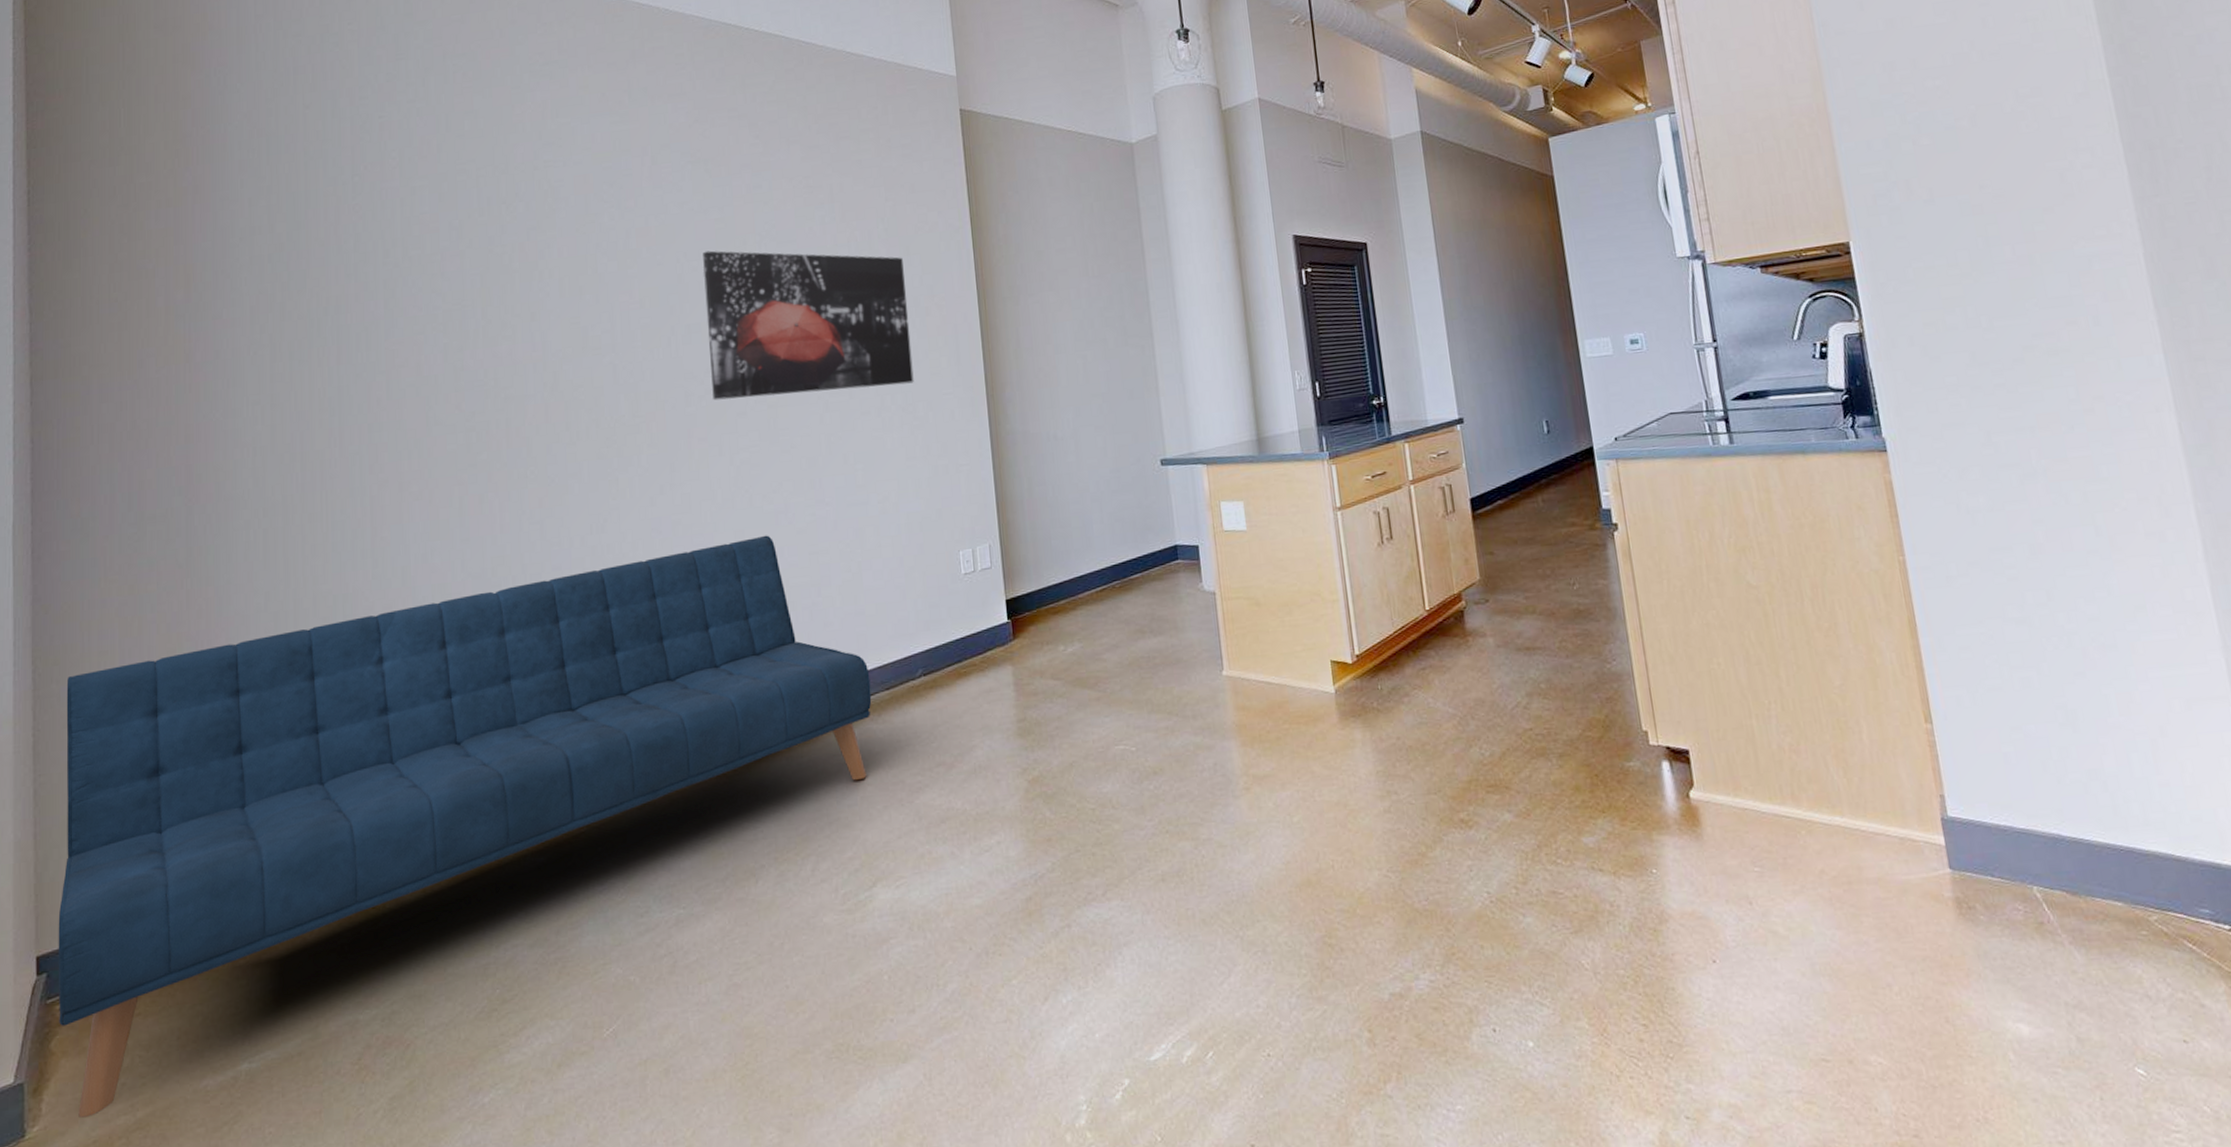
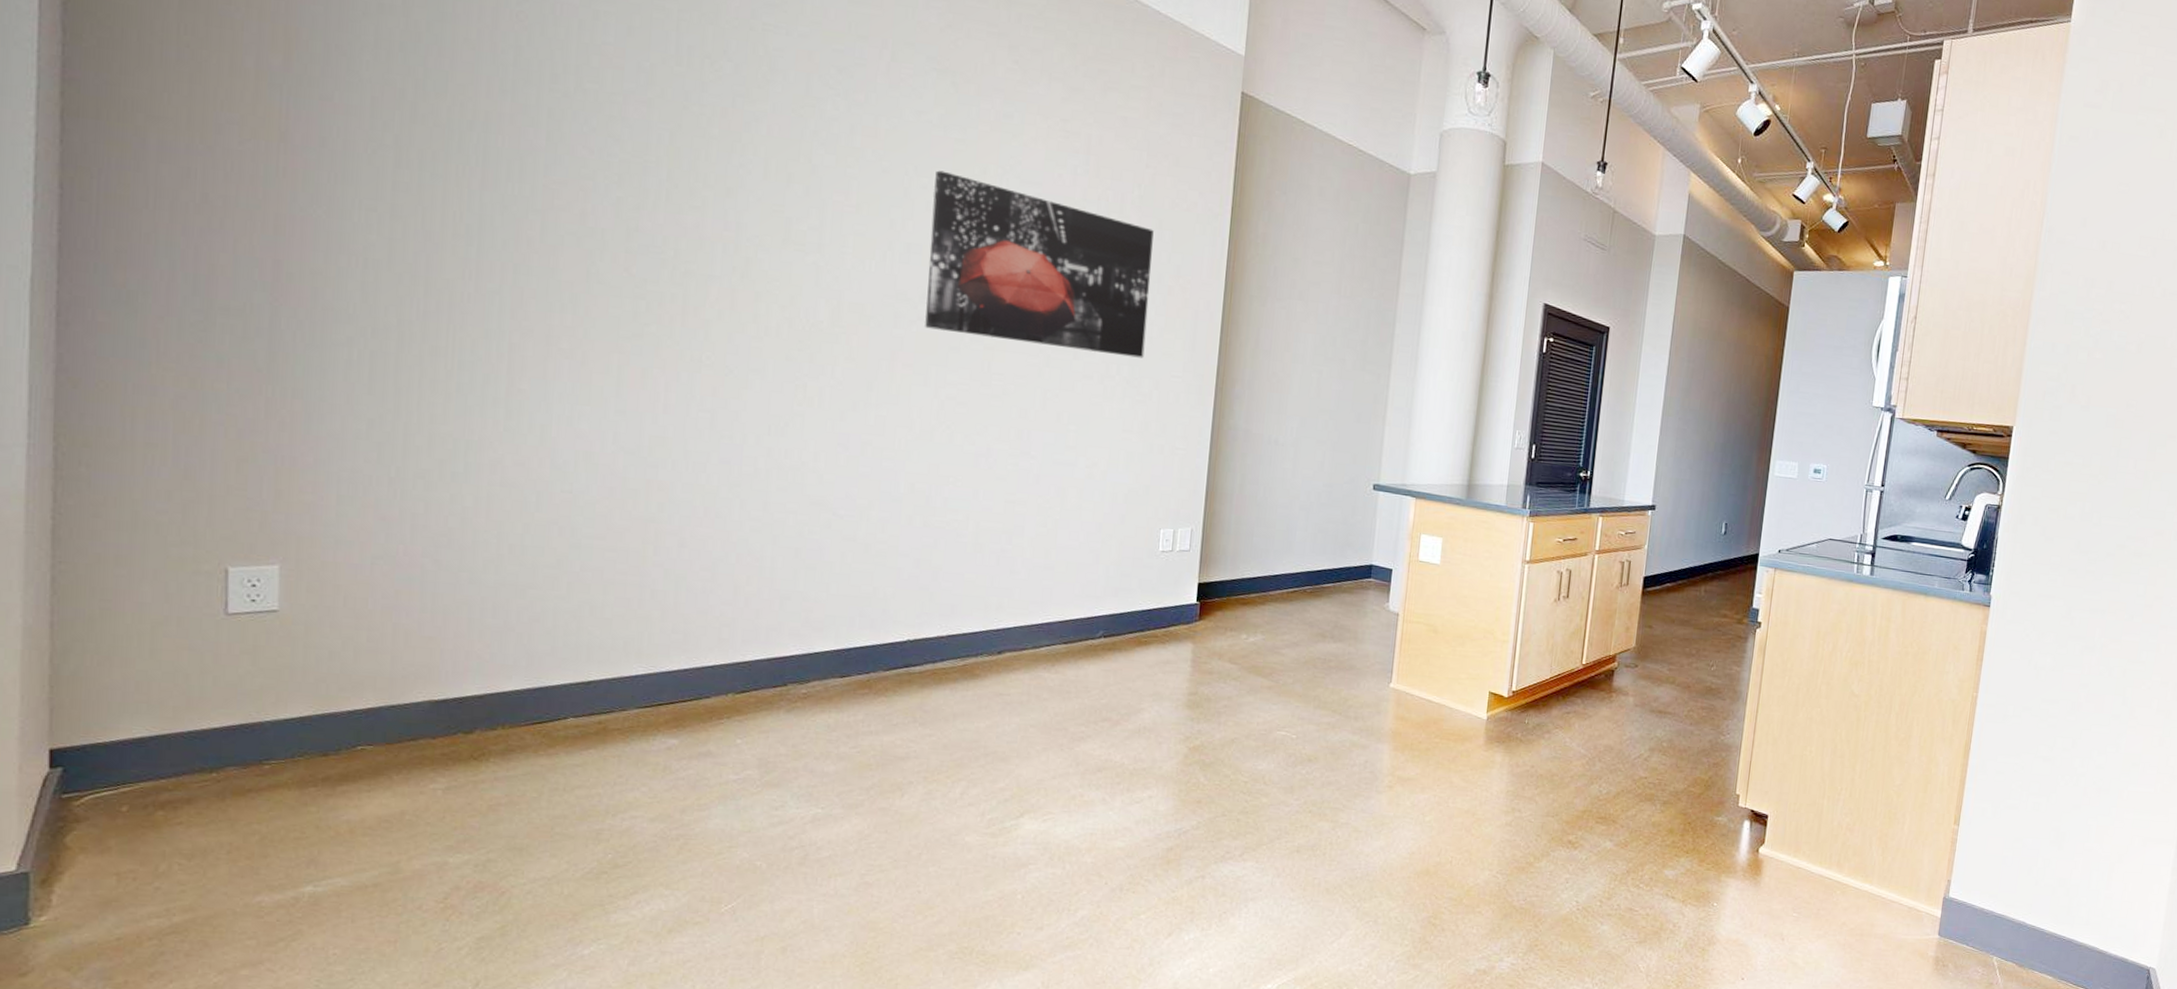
sofa: present [58,535,872,1118] -> none [77,462,1050,915]

